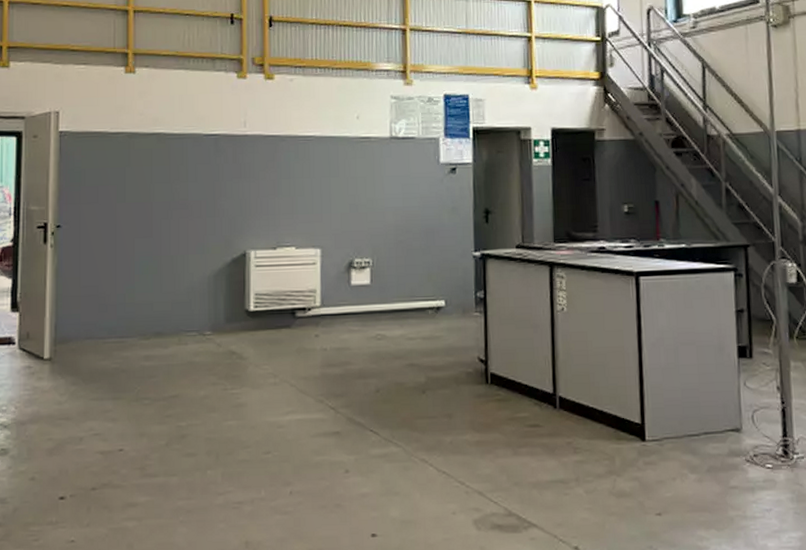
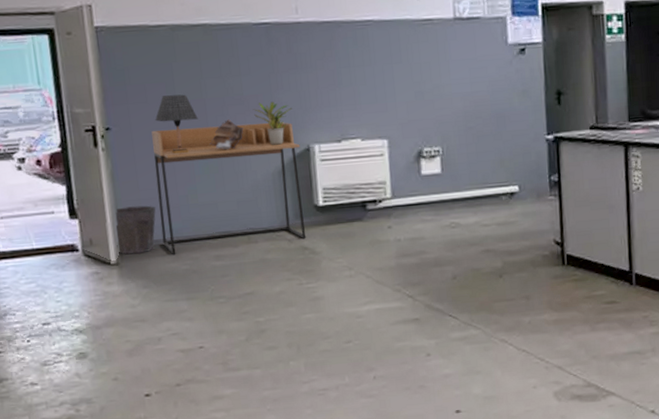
waste bin: none [52,302,94,350] -> present [115,205,156,255]
desk: none [96,227,237,353] -> present [151,122,307,255]
table lamp: none [103,197,144,254] -> present [155,94,198,155]
stack of books: none [152,222,185,252] -> present [209,119,244,150]
potted plant: none [195,207,233,249] -> present [252,101,293,145]

